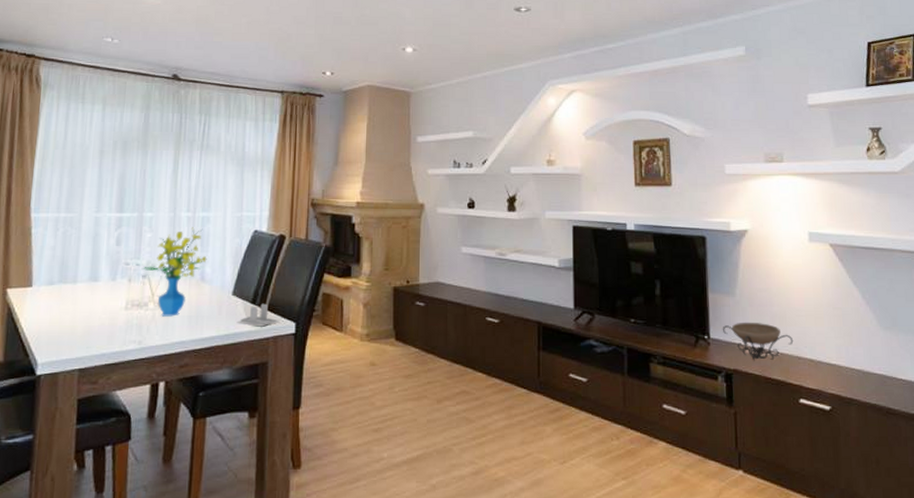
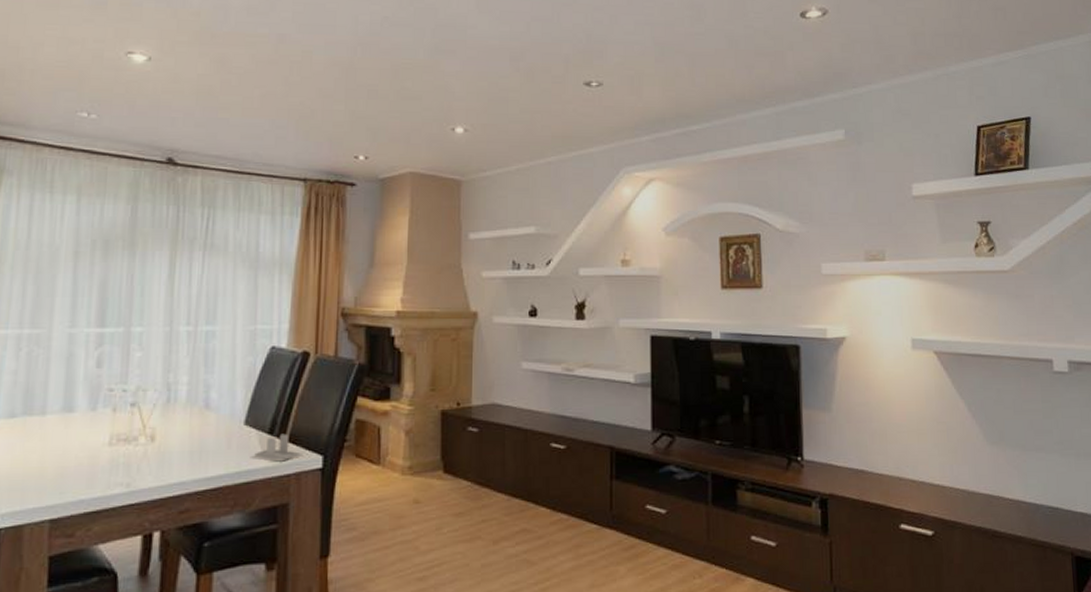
bouquet: present [142,227,207,317] -> none [131,344,213,453]
decorative bowl: present [722,322,794,361] -> none [817,440,895,484]

